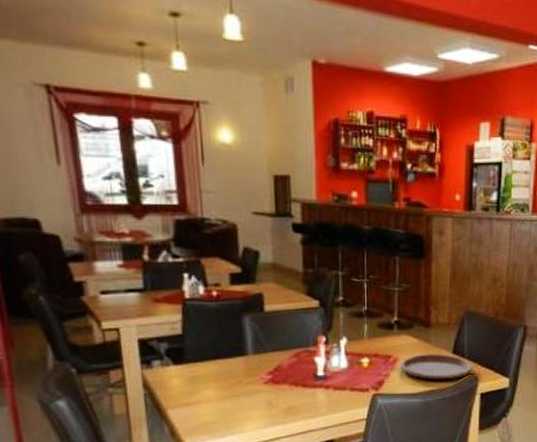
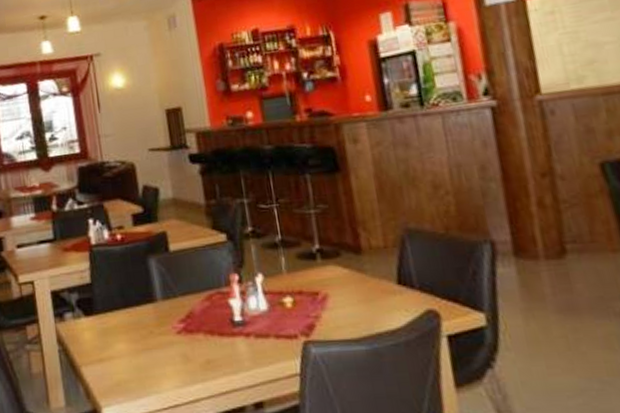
plate: present [401,354,472,380] -> none [332,285,429,320]

